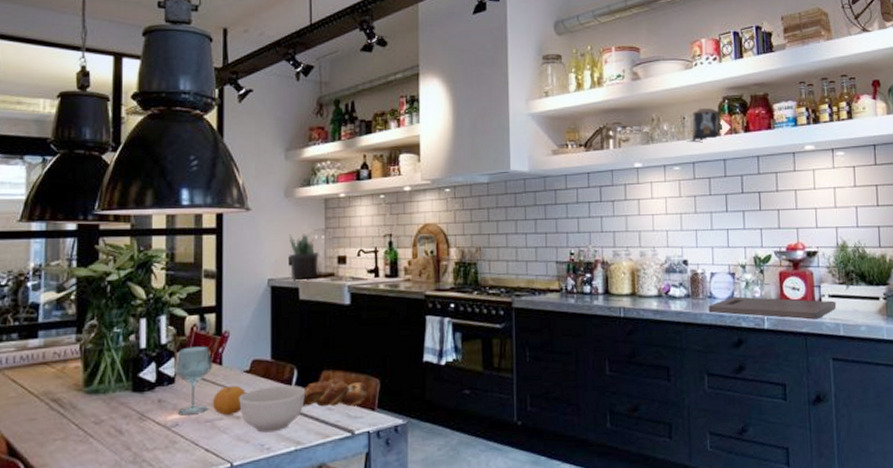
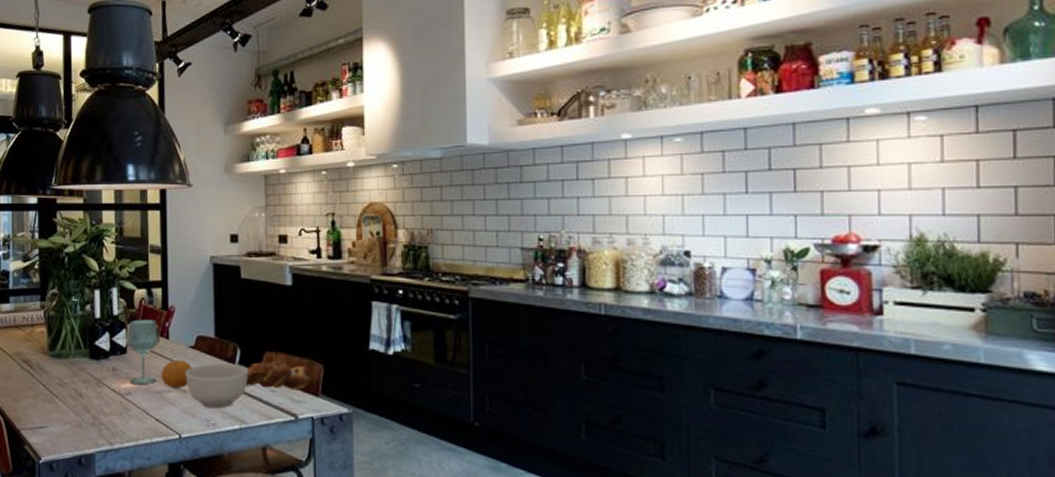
planter: present [288,234,319,281] -> none [230,211,260,259]
canister: present [687,108,721,143] -> none [692,64,741,108]
cutting board: present [708,296,836,320] -> none [717,298,904,332]

